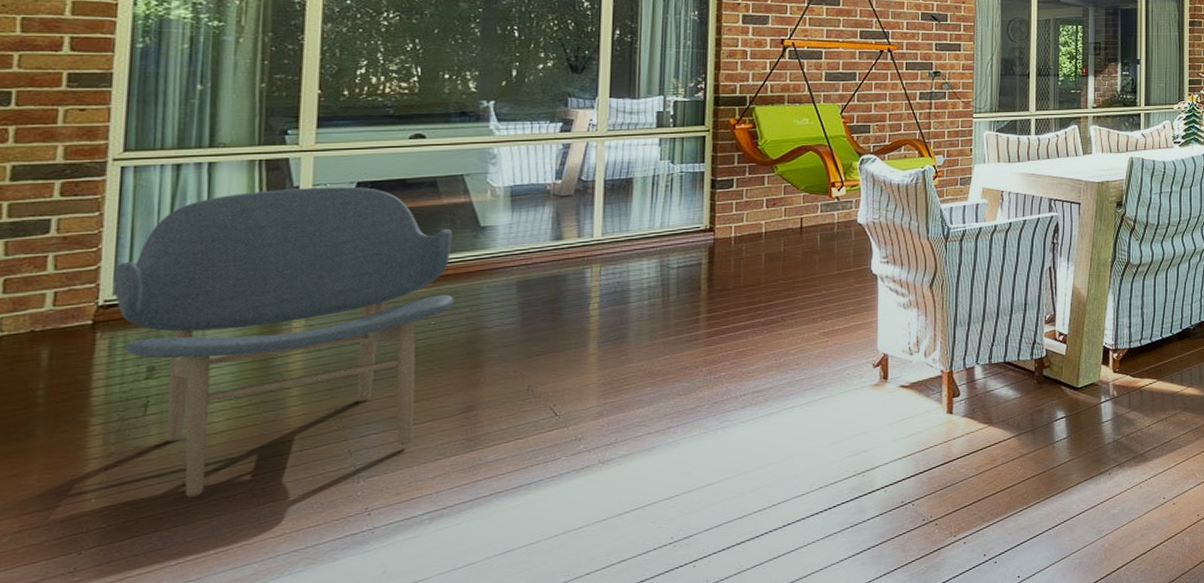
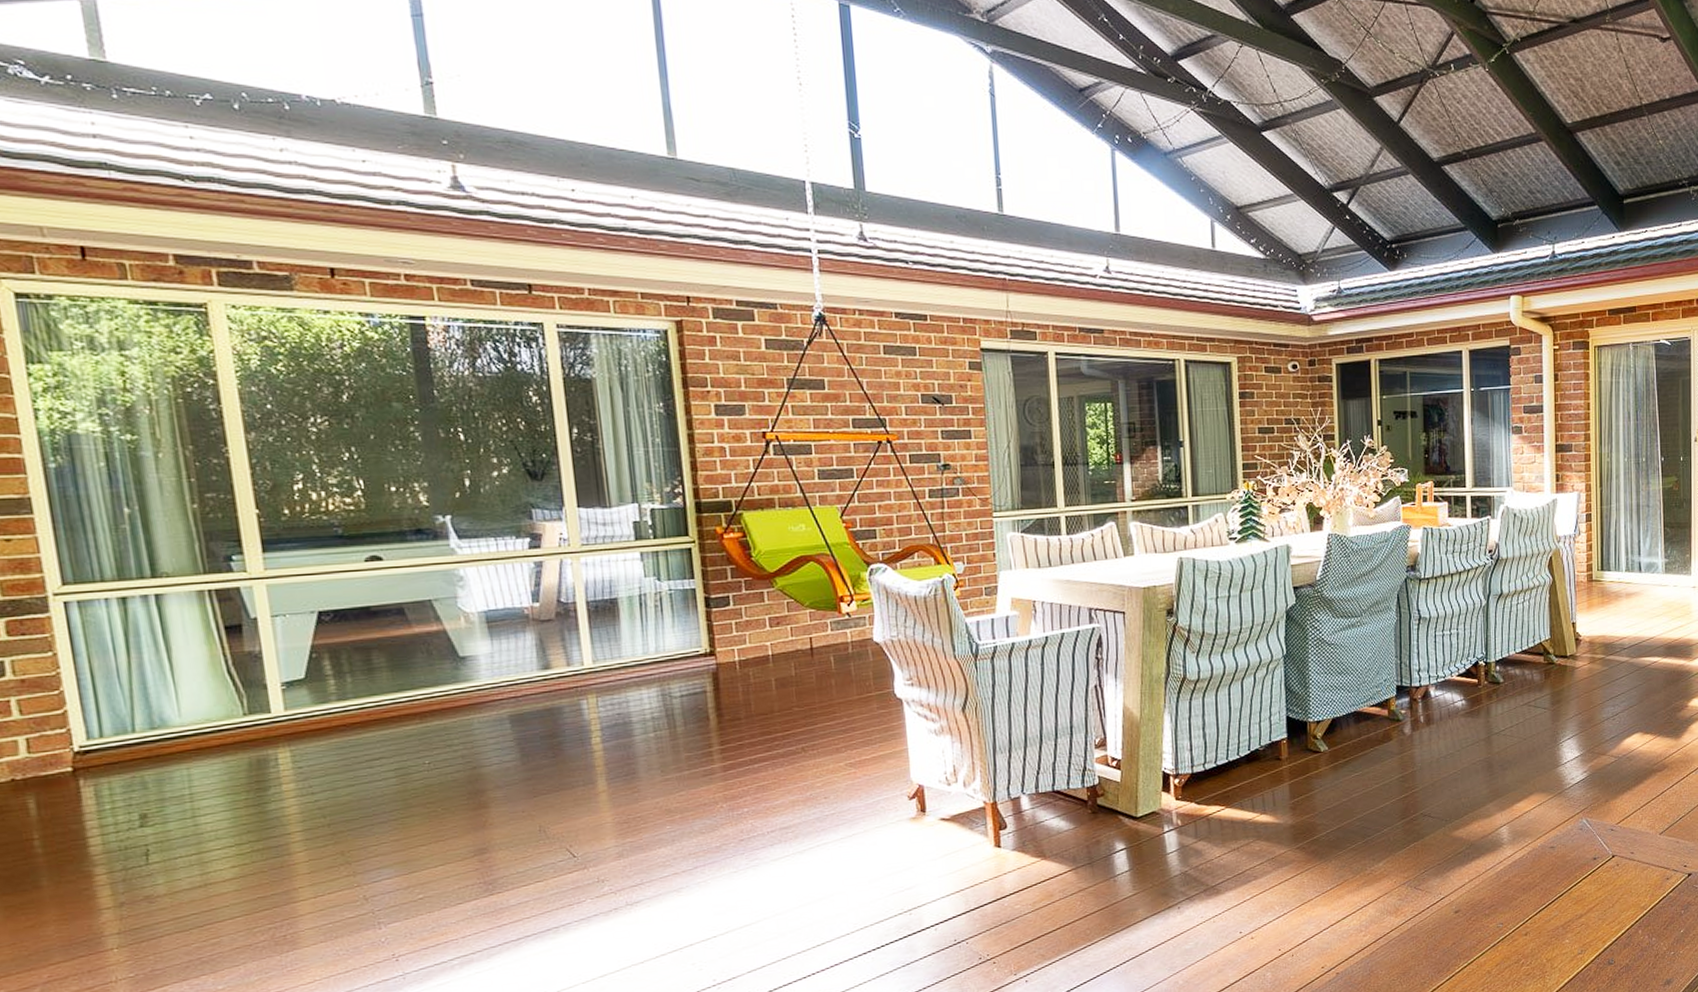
lounge chair: present [113,186,454,497] -> none [81,616,446,946]

